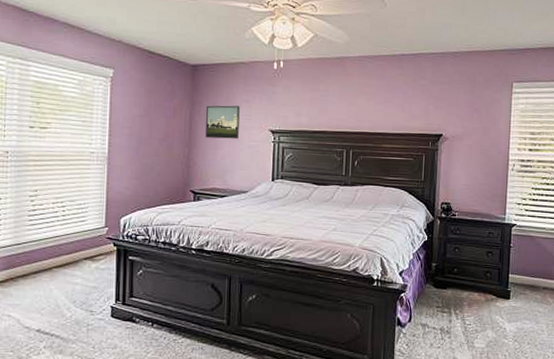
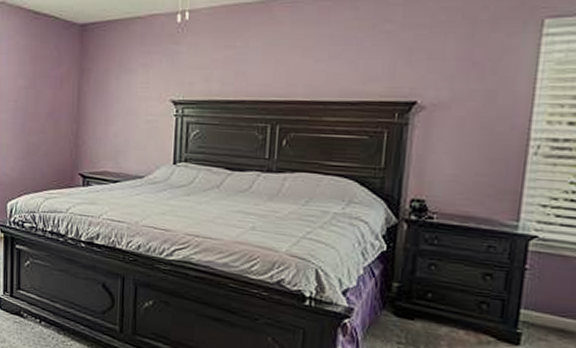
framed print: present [206,105,240,139] -> none [96,71,135,113]

